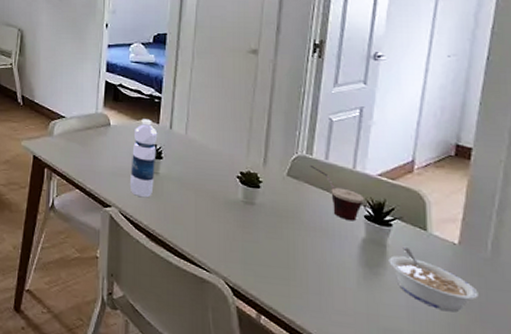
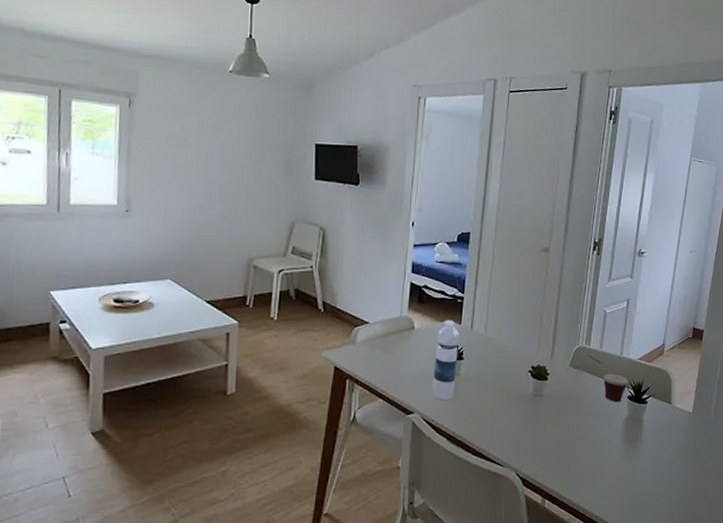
legume: present [388,247,479,313] -> none [644,421,704,471]

